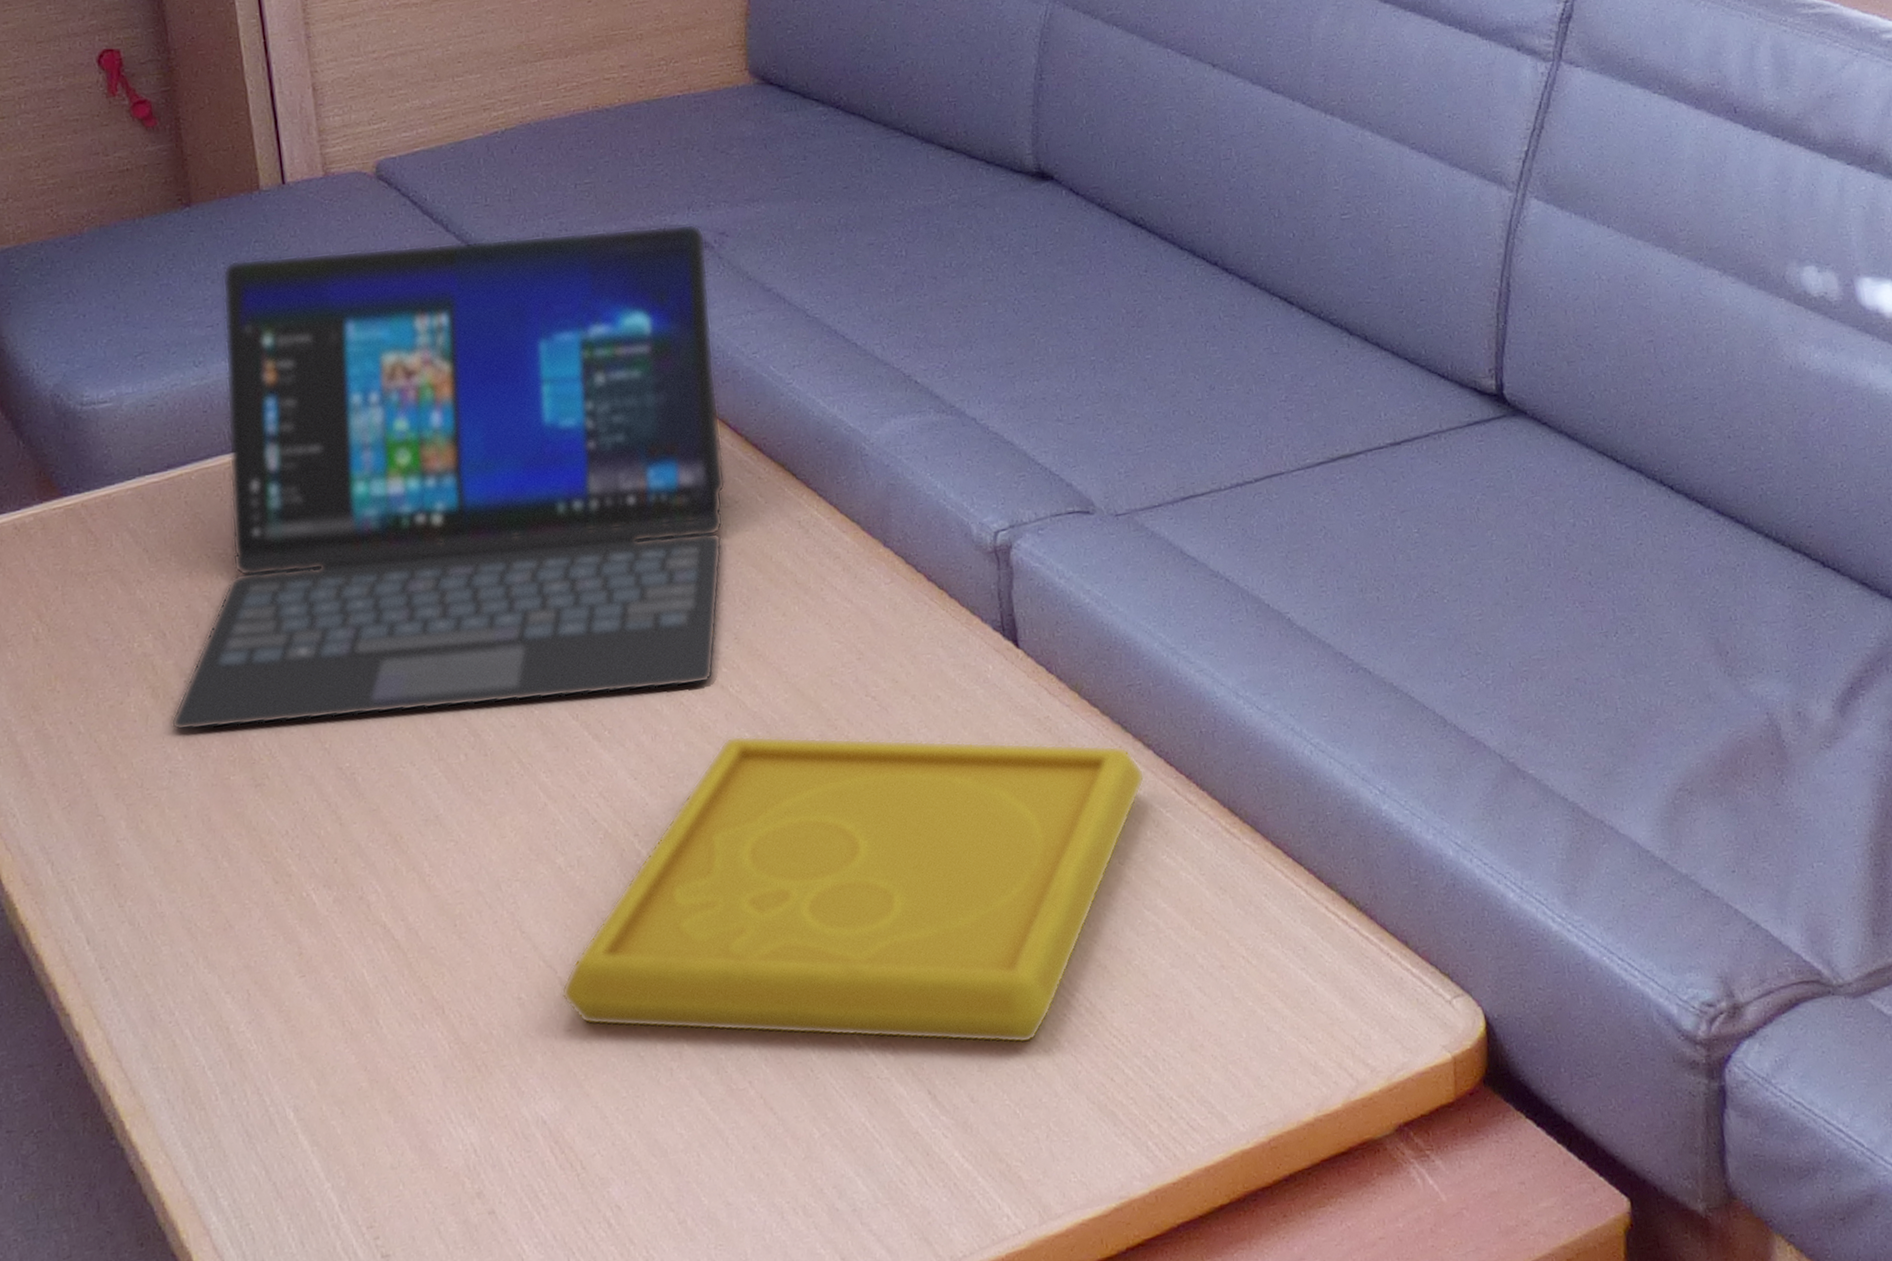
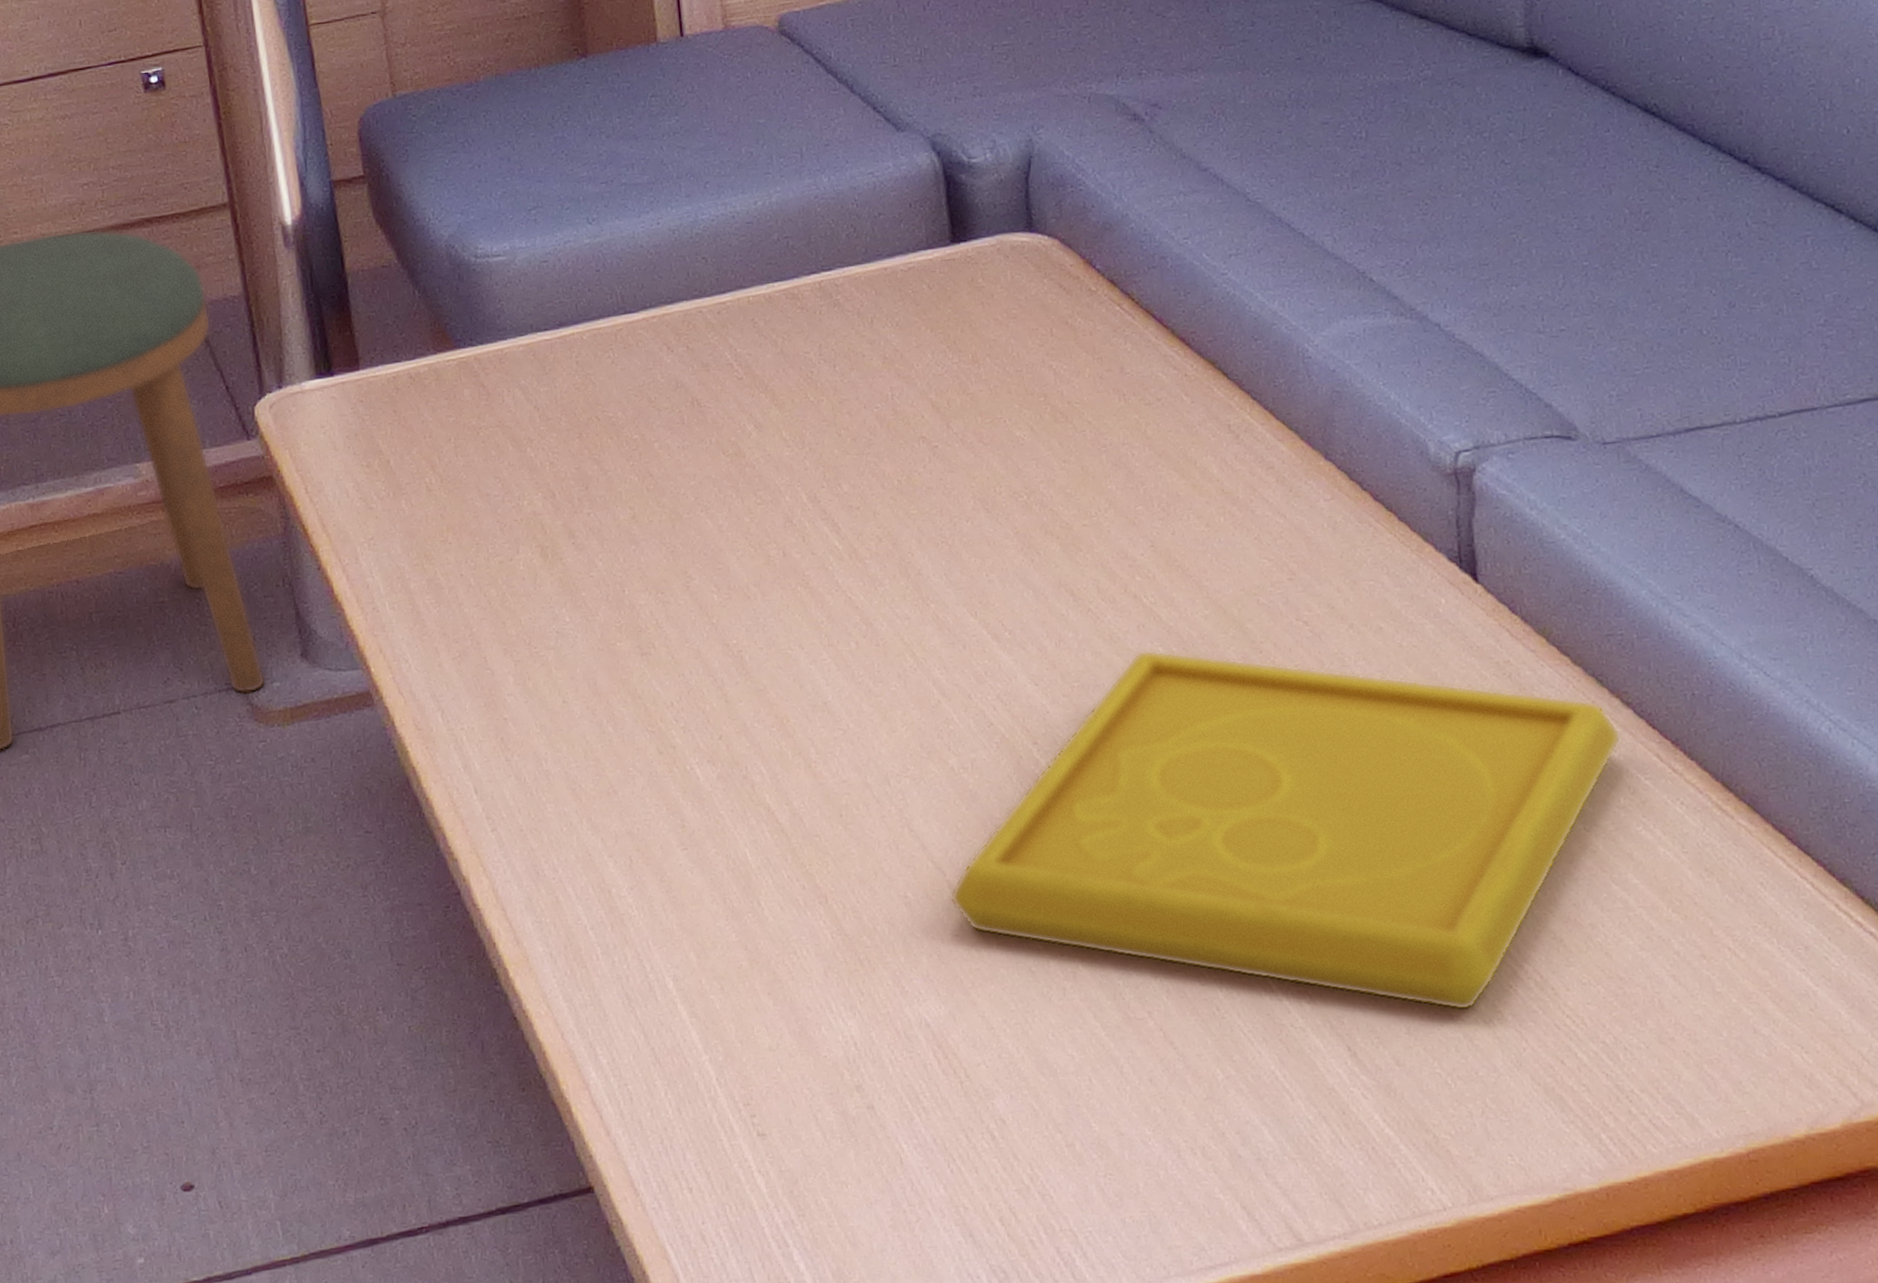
laptop: present [170,224,726,731] -> none [558,93,1148,593]

